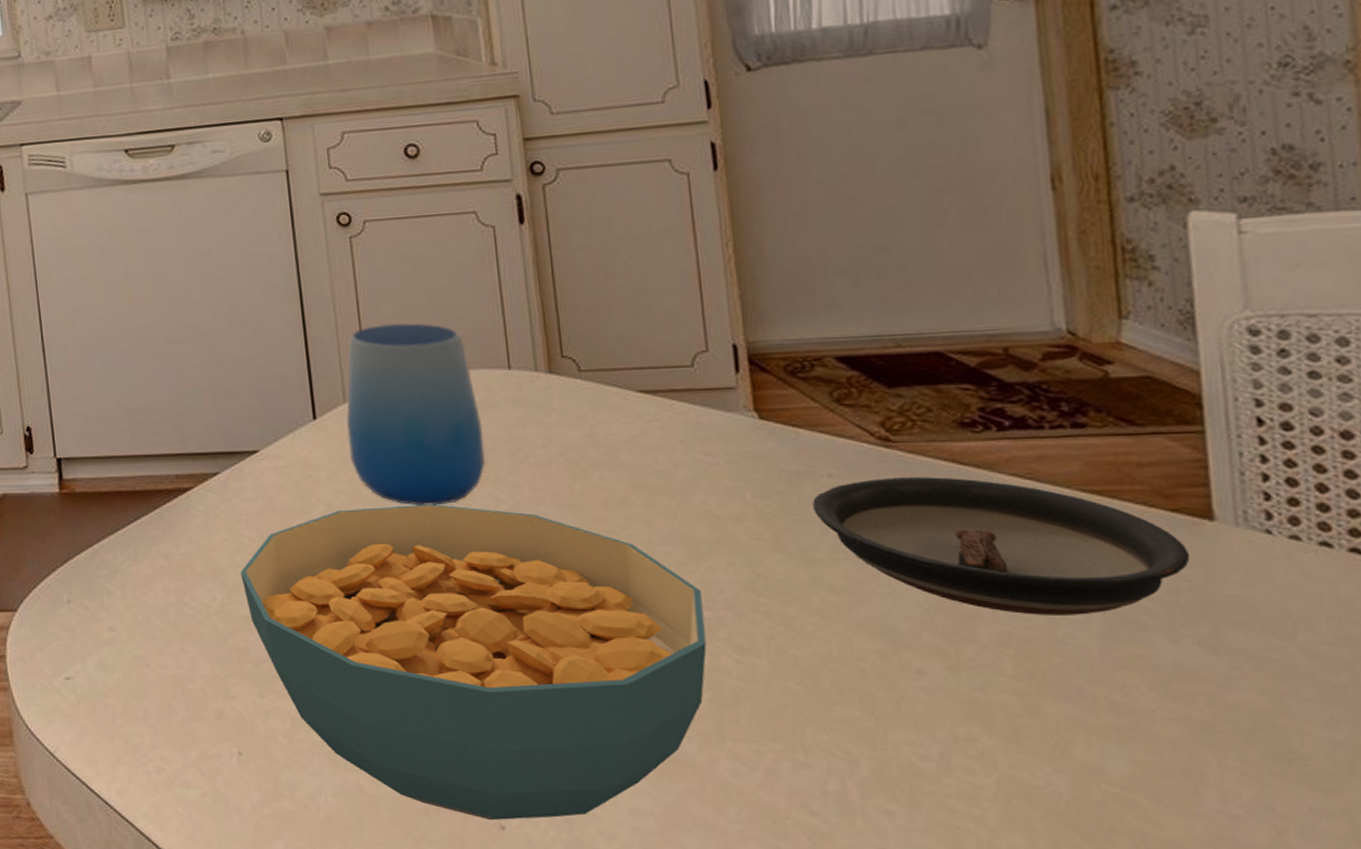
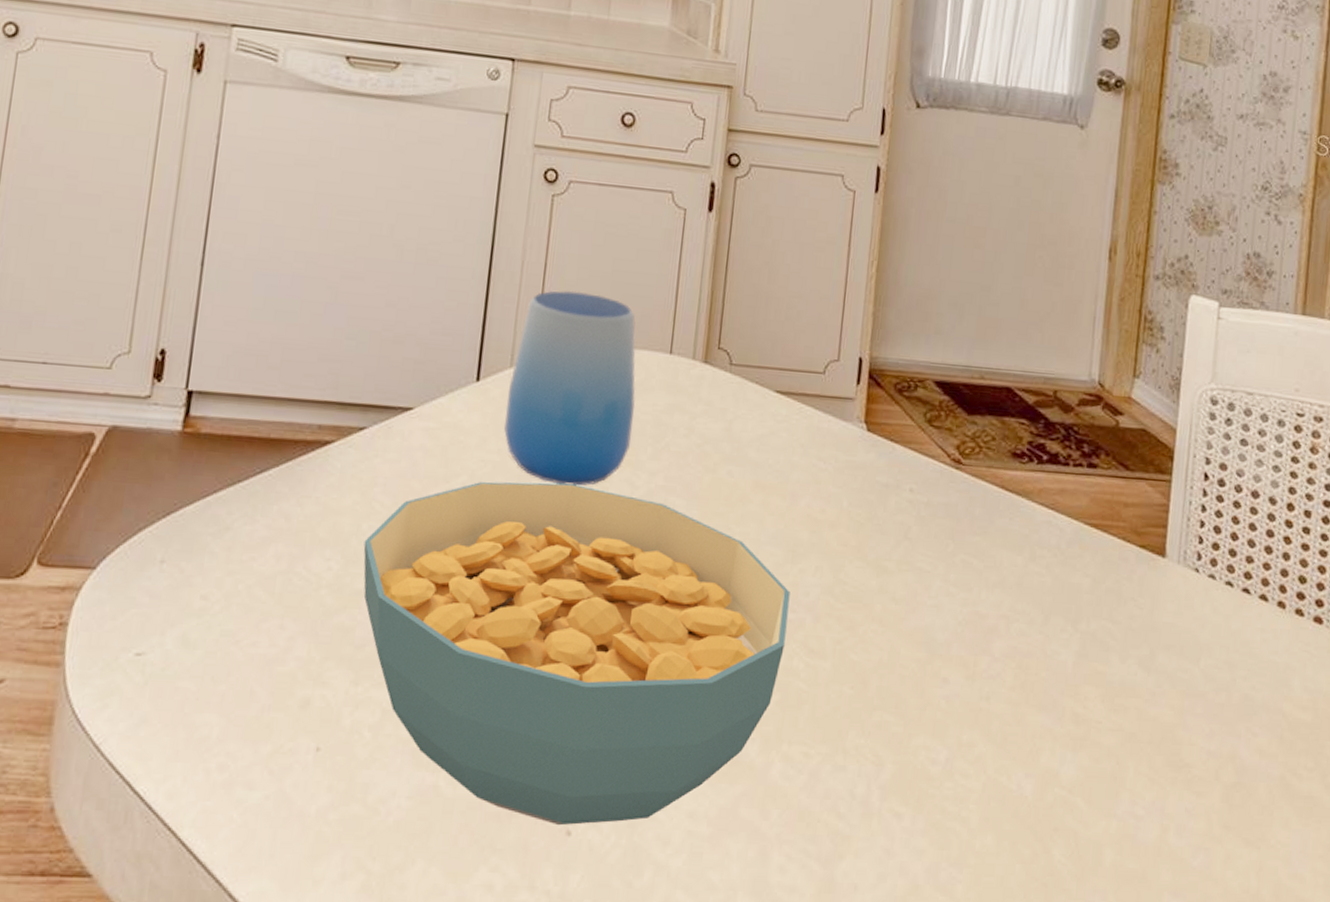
saucer: present [812,477,1191,615] -> none [893,497,1146,634]

